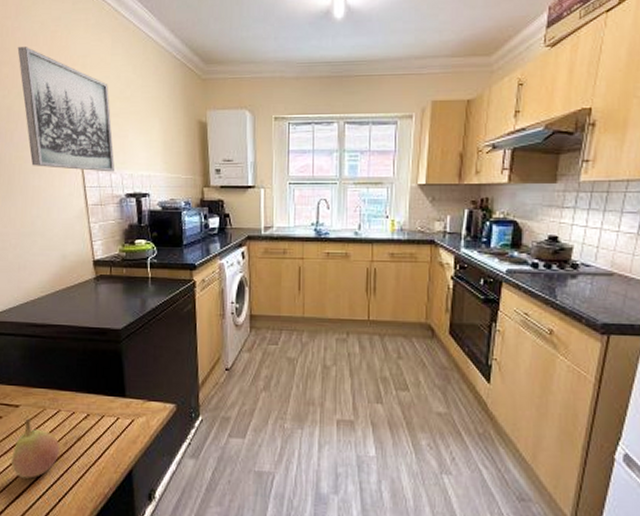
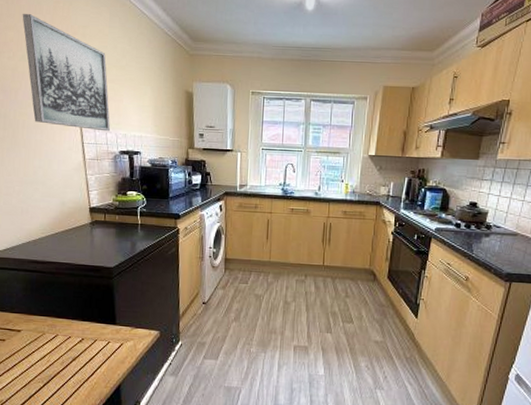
fruit: present [11,418,60,479] -> none [13,341,57,392]

